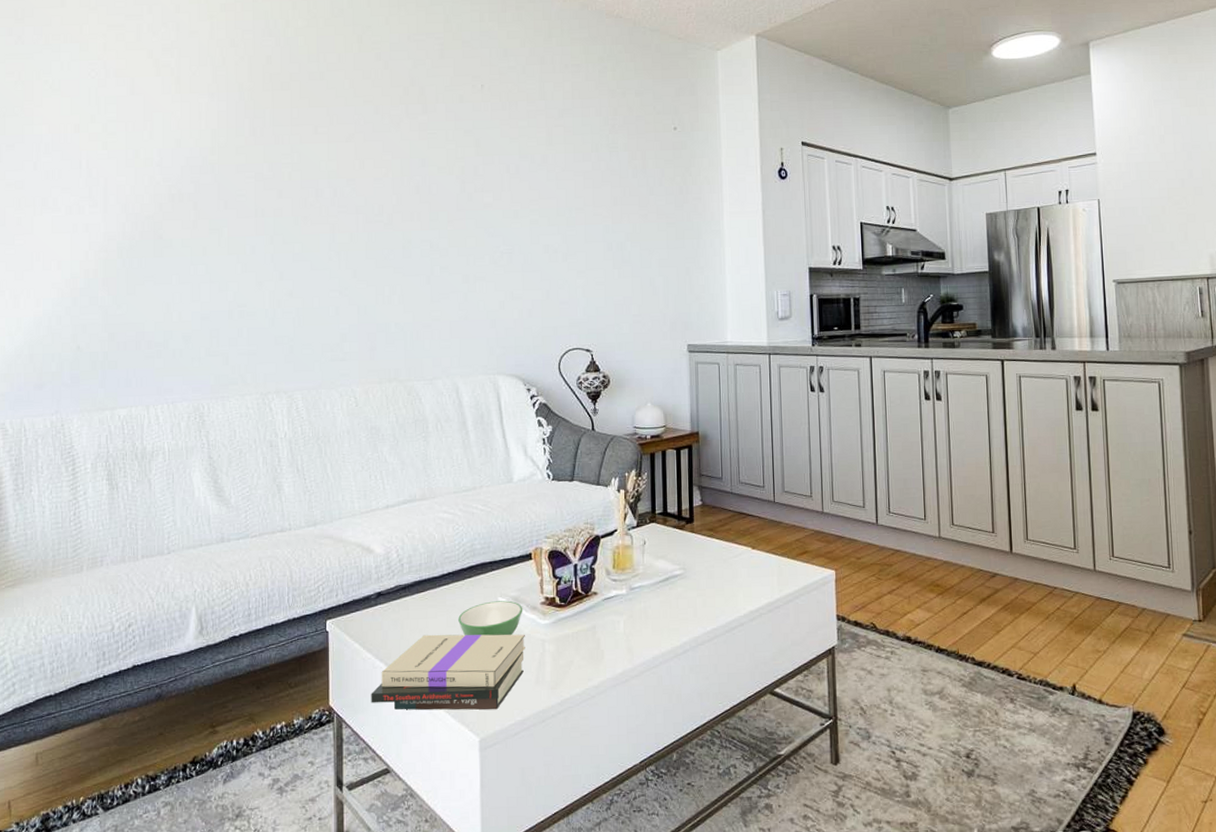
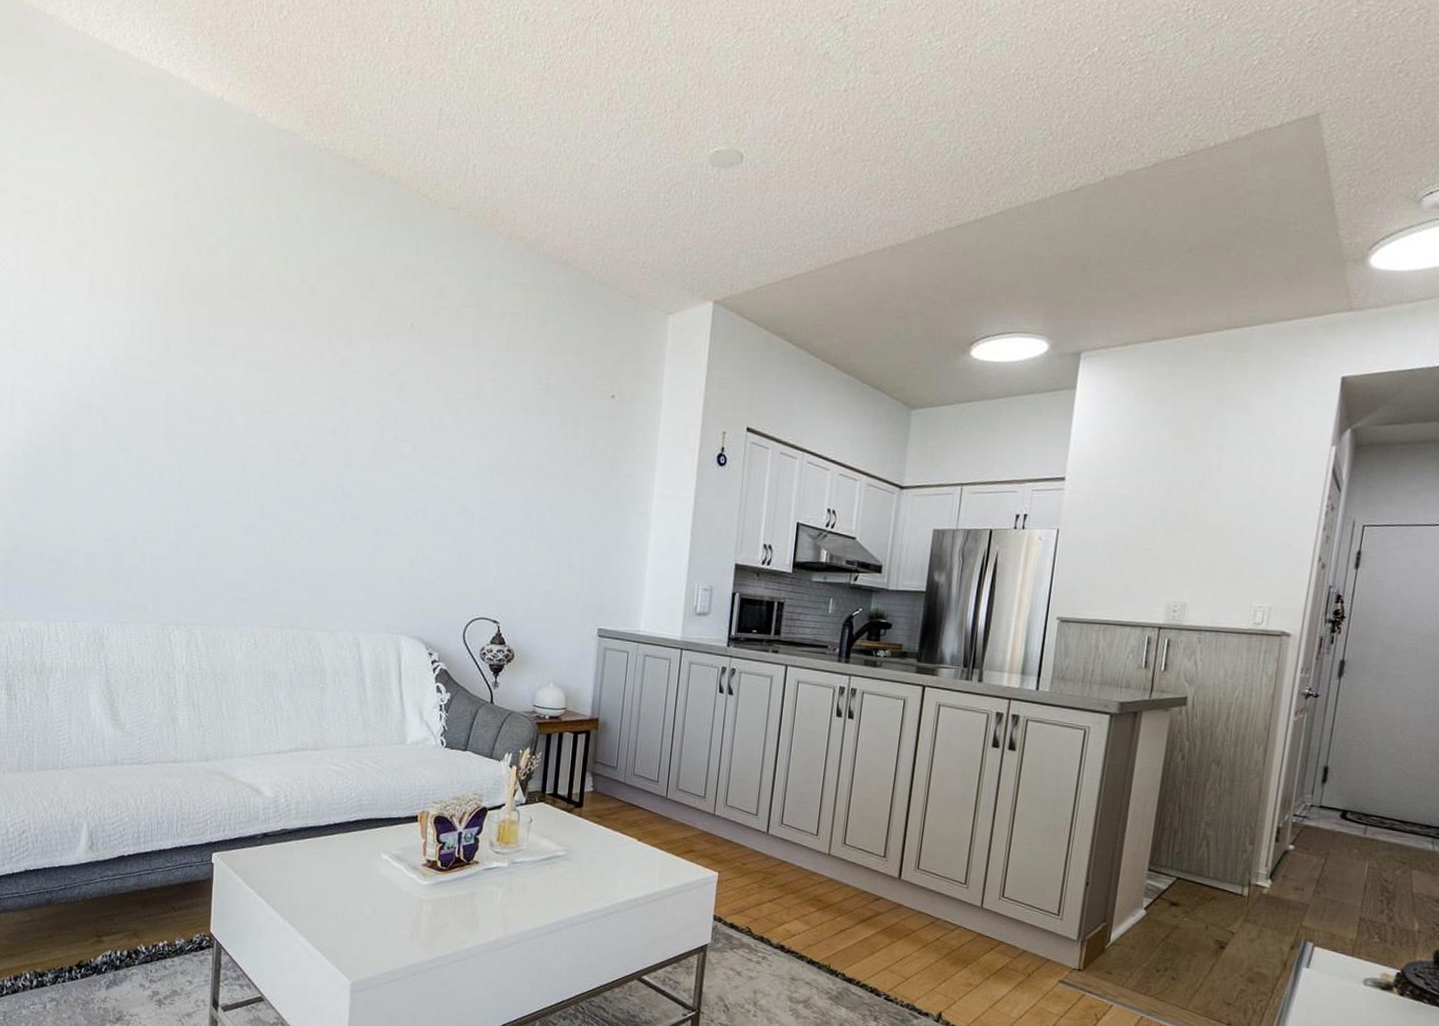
books: present [371,634,525,711] -> none [250,879,404,958]
bowl: present [458,600,523,636] -> none [340,856,405,891]

